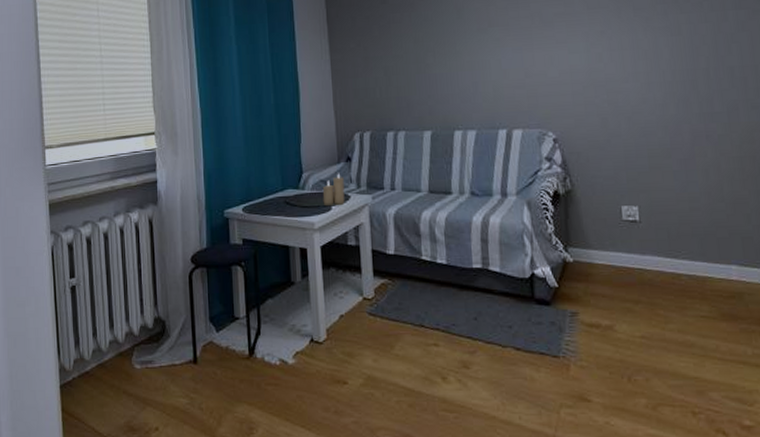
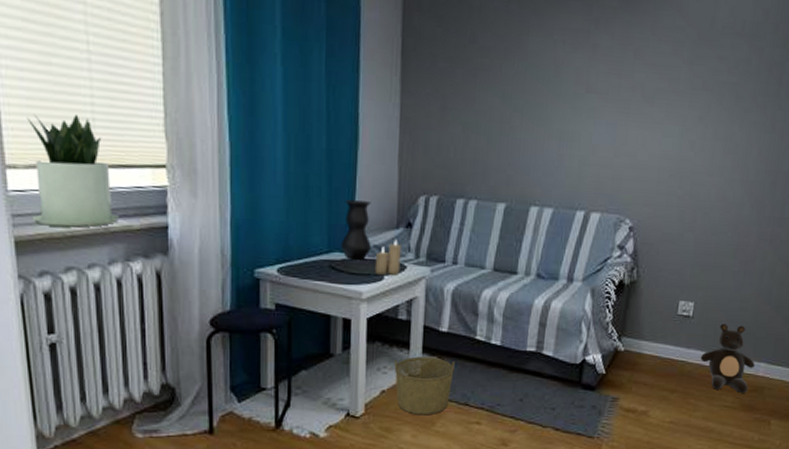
planter: none [60,103,122,190] -> present [26,113,120,228]
vase: none [292,143,318,195] -> present [340,200,371,260]
basket: none [348,279,406,339] -> present [394,356,455,415]
teddy bear: none [658,225,725,300] -> present [700,323,755,393]

